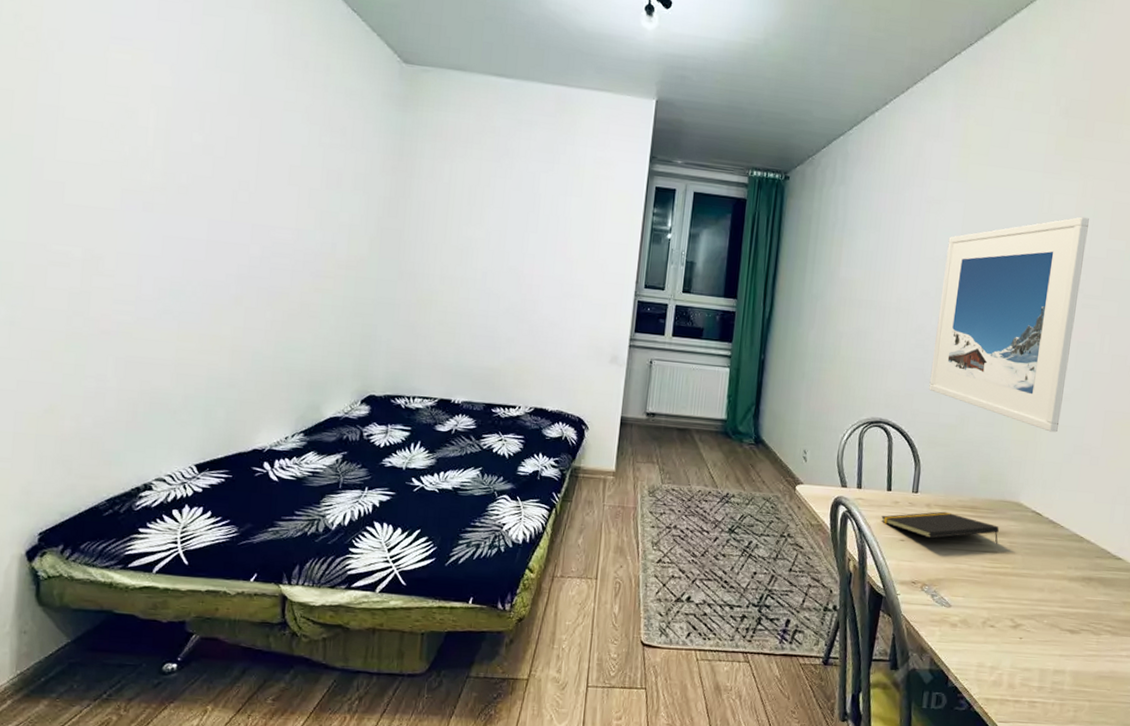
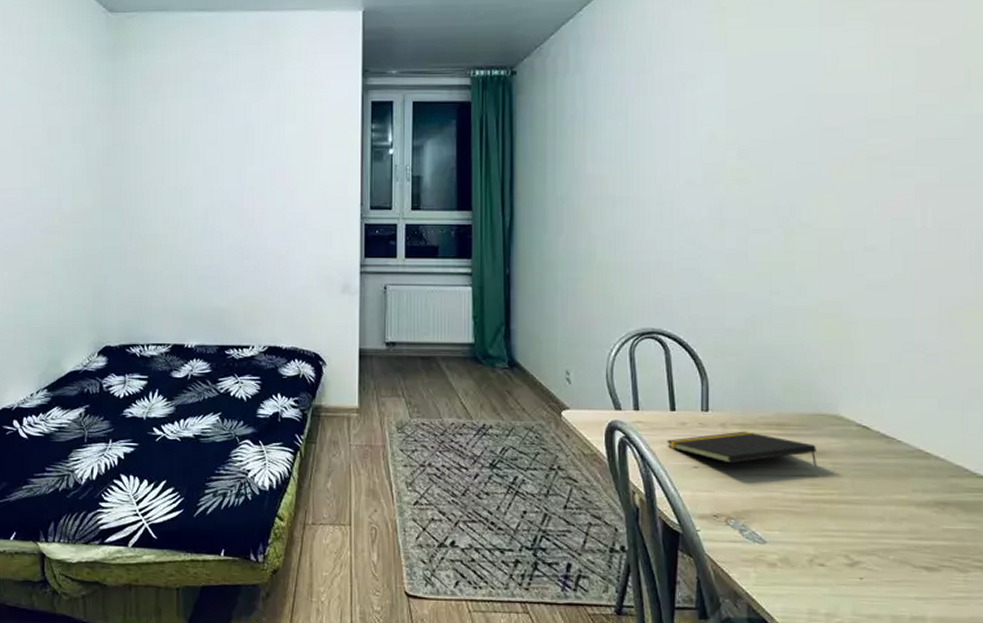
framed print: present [929,216,1089,433] -> none [708,70,887,329]

